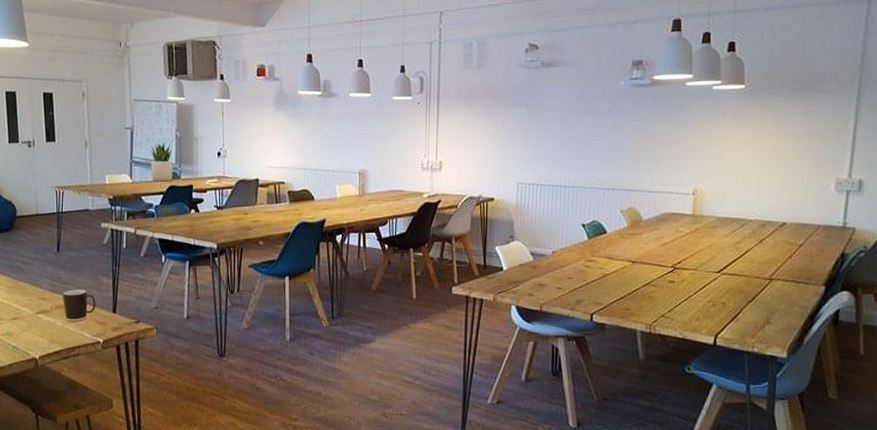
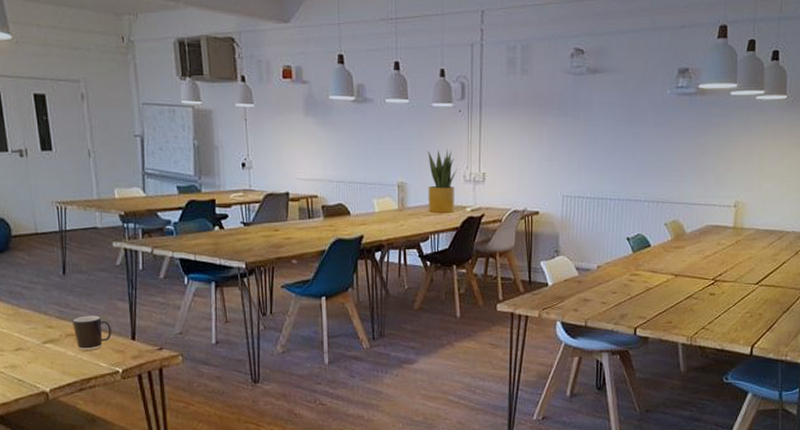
planter: present [151,141,173,182] -> none [165,151,192,196]
planter: none [387,138,416,199] -> present [428,148,458,213]

